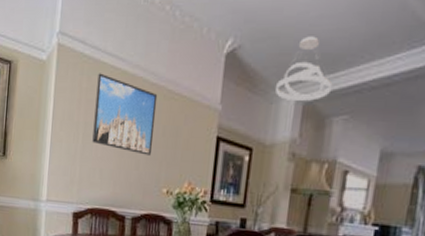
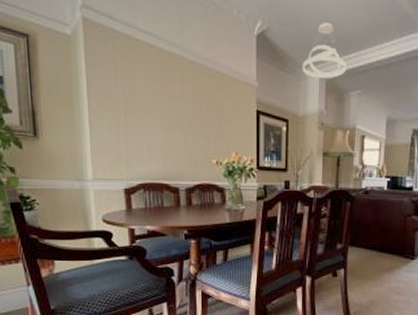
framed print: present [92,73,158,156] -> none [133,50,198,130]

